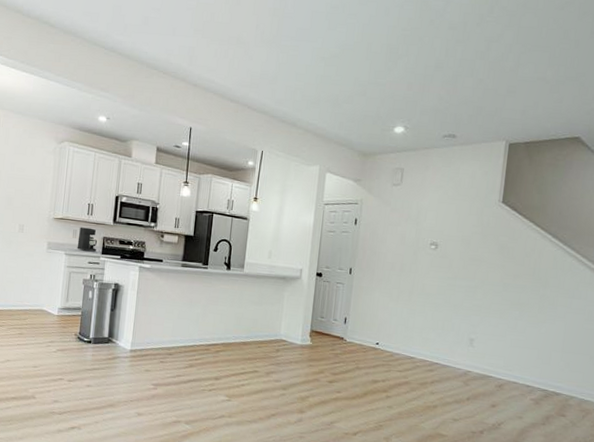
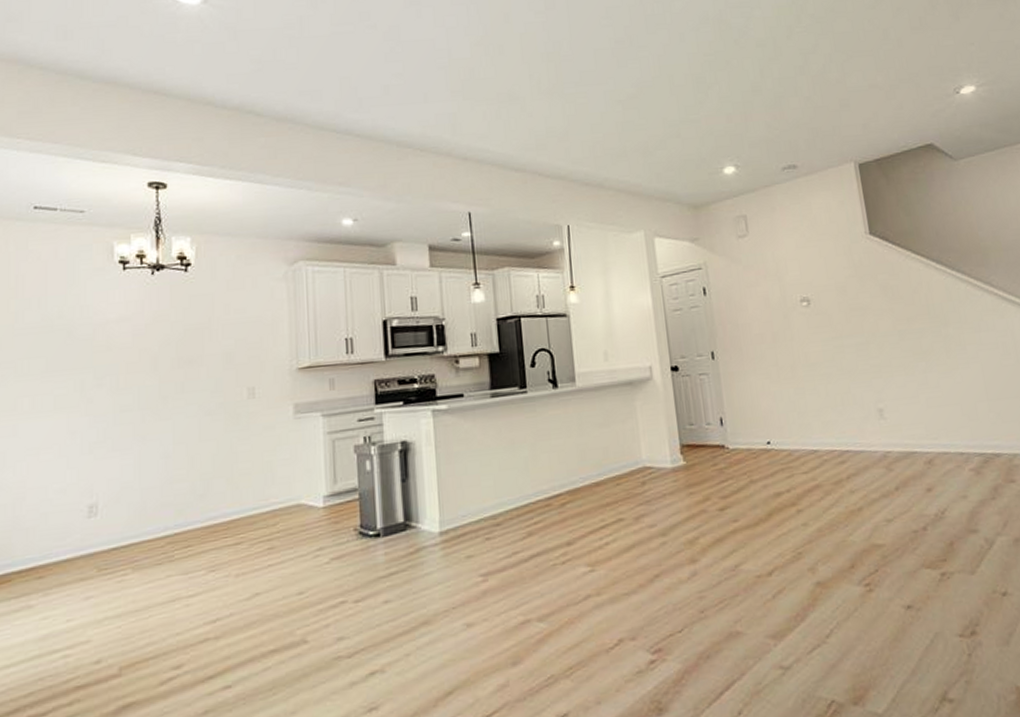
coffee maker: present [77,227,97,252] -> none [337,371,368,406]

